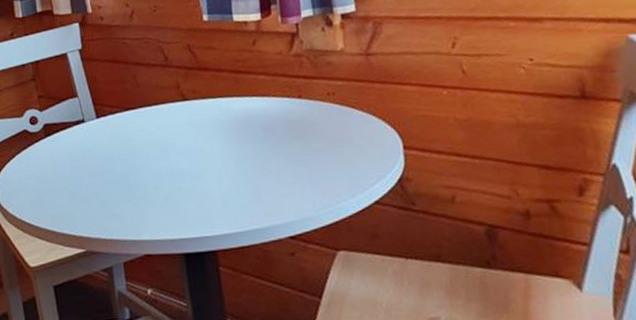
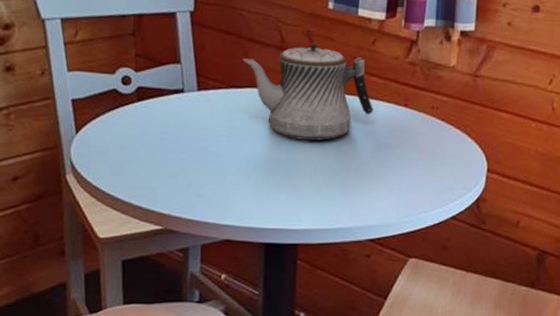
teapot: none [132,55,267,148] -> present [242,43,373,141]

